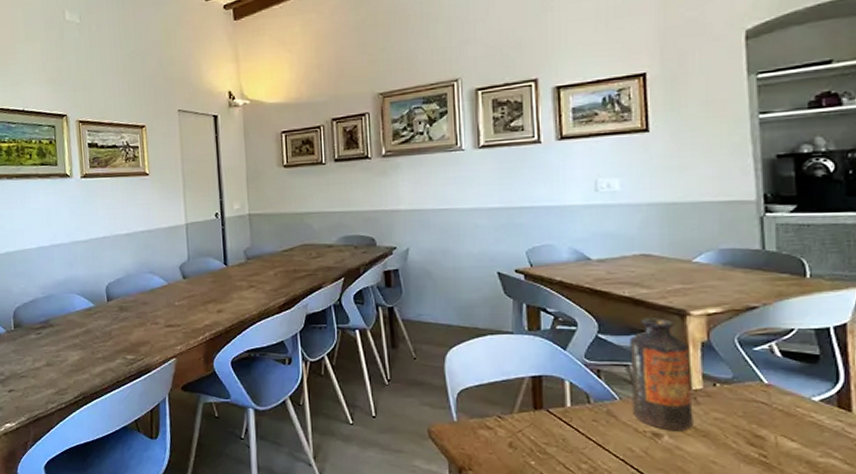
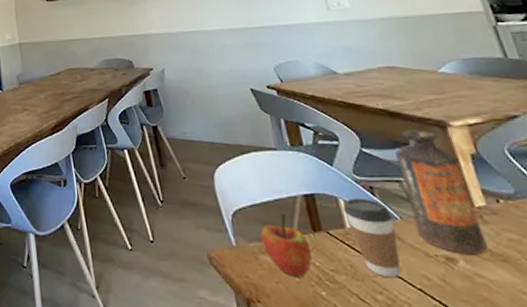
apple: none [482,393,529,449] -> present [260,213,313,277]
coffee cup: none [567,380,612,450] -> present [343,198,400,278]

